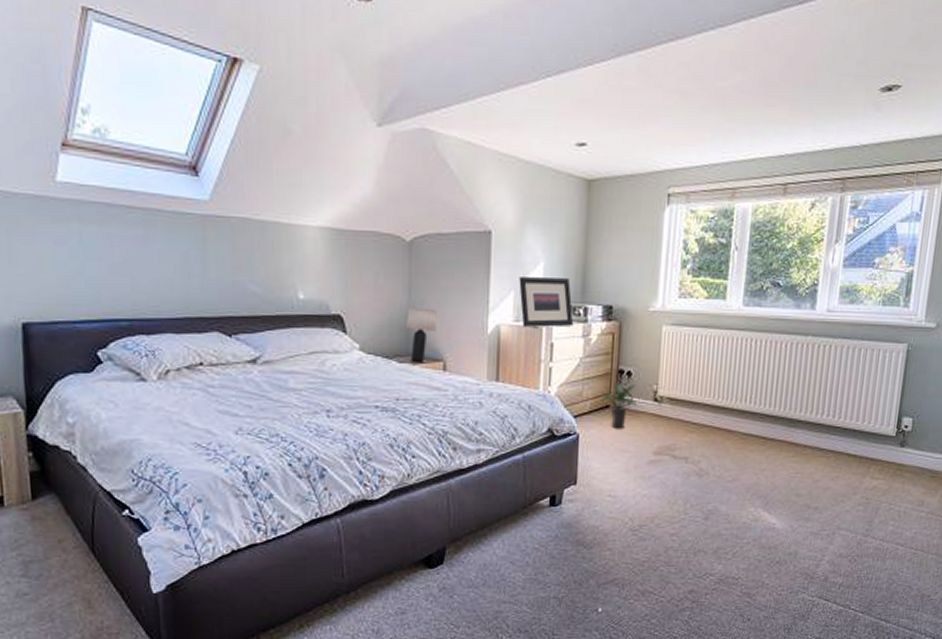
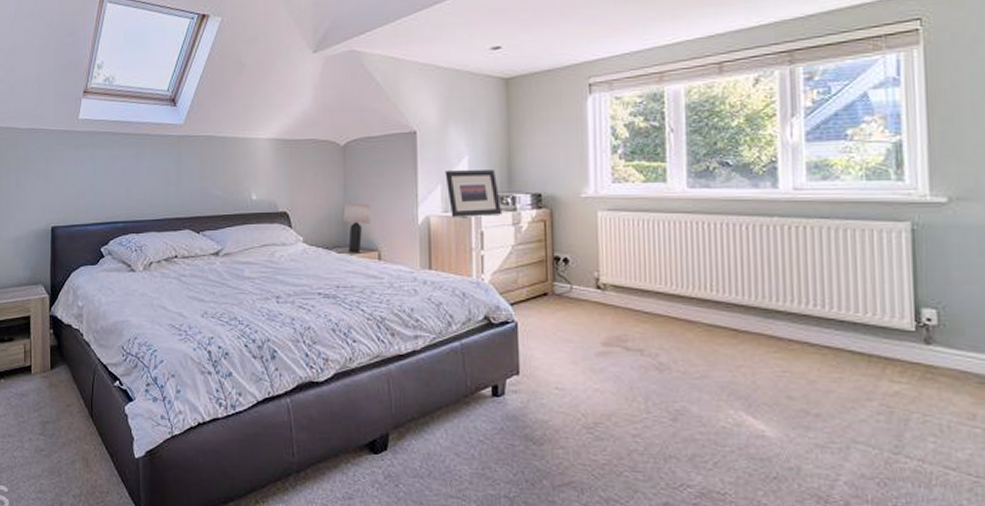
potted plant: present [600,383,637,429] -> none [536,270,577,318]

